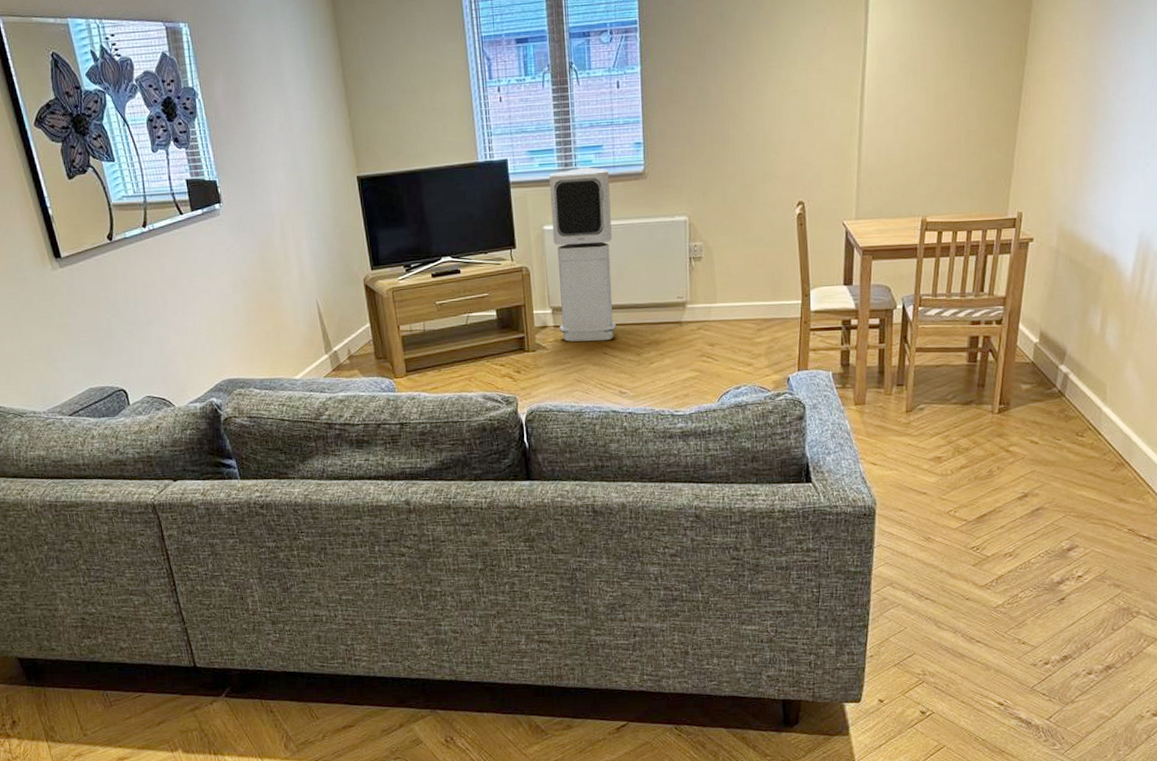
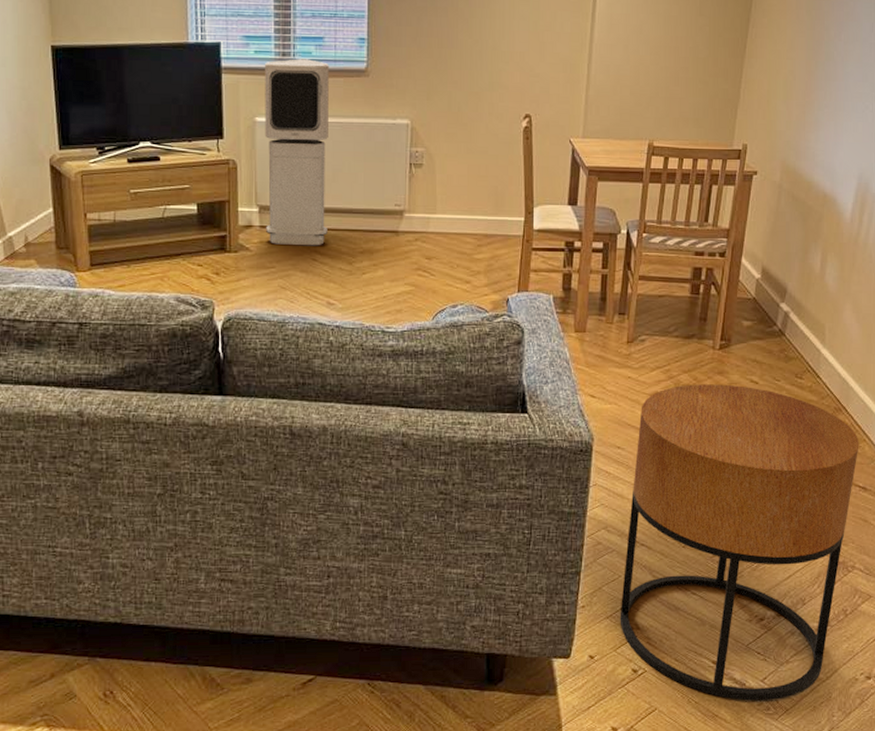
side table: none [907,446,1143,738] -> present [620,384,859,701]

